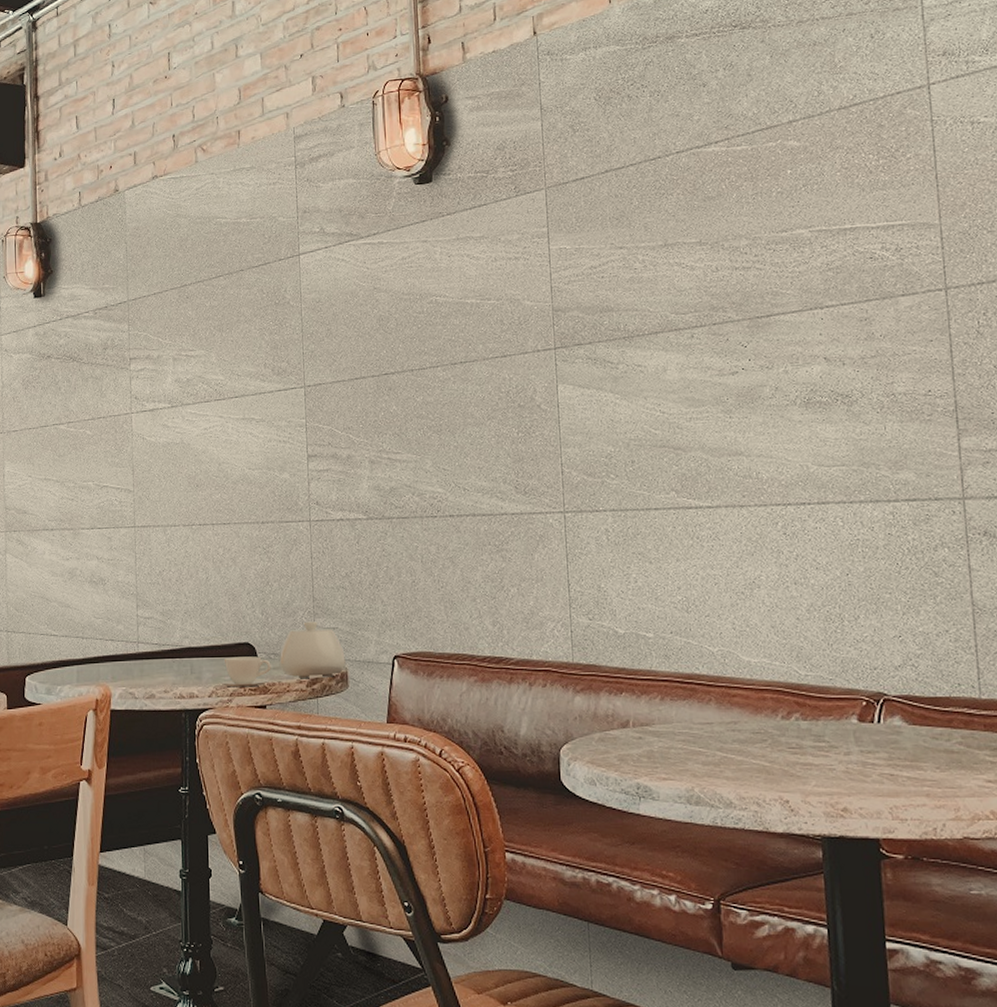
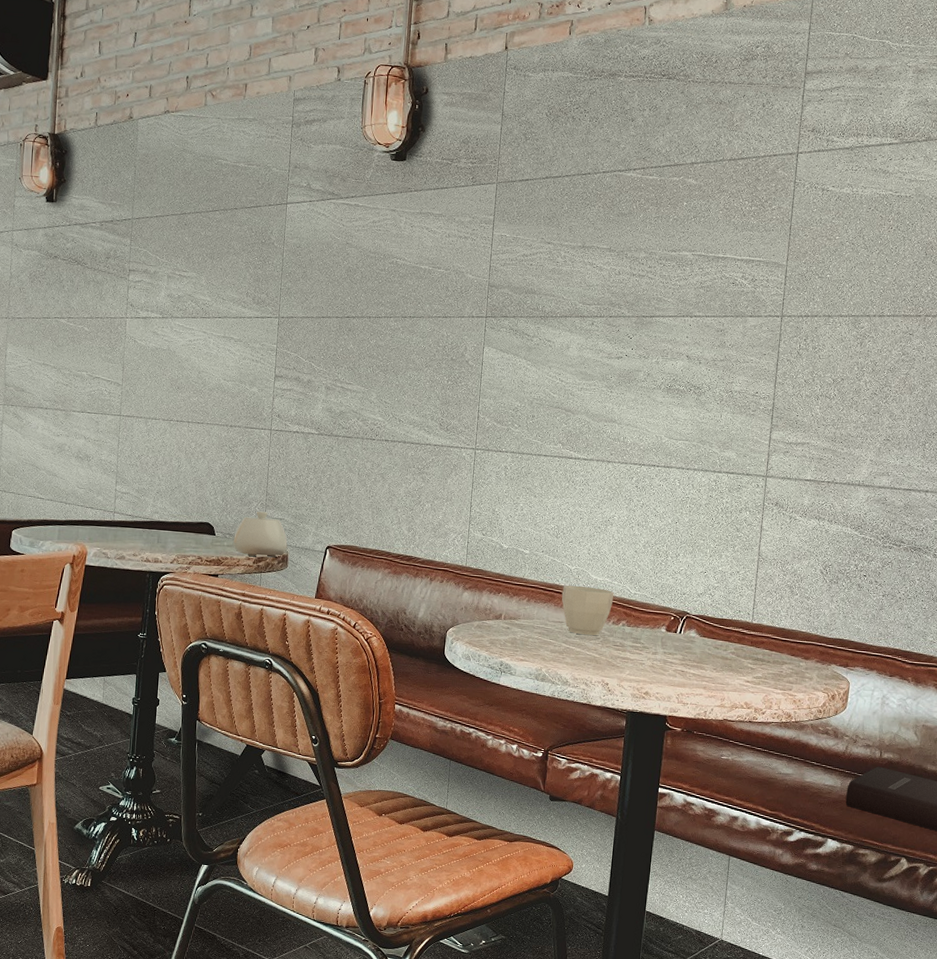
teacup: present [219,656,271,688] -> none [181,533,226,559]
cup: none [705,672,778,738] -> present [561,585,614,636]

